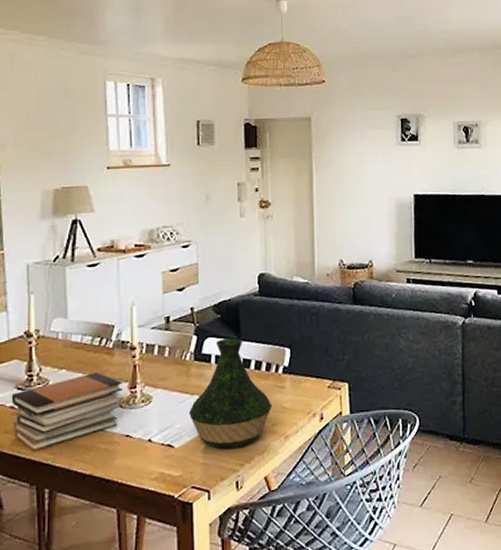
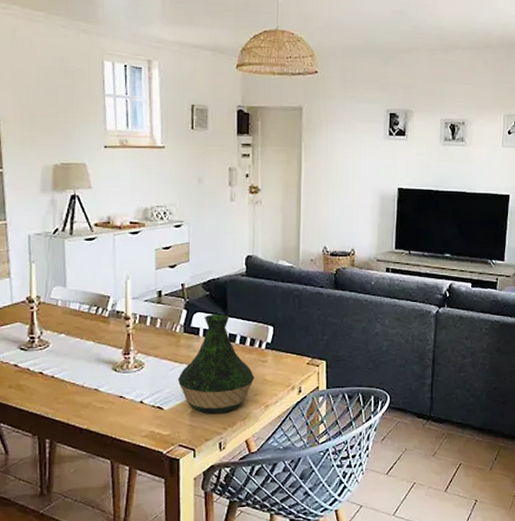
book stack: present [11,372,122,452] -> none [15,338,117,406]

